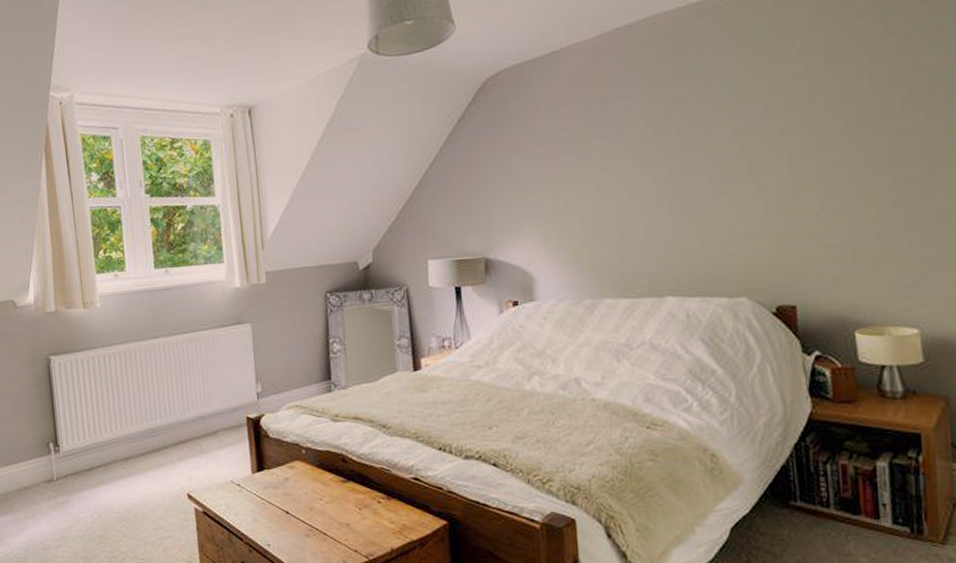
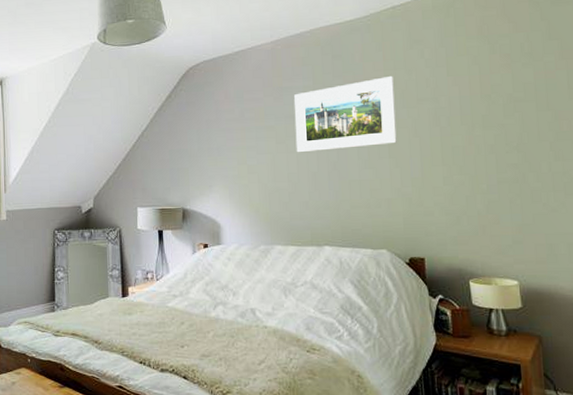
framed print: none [623,72,759,180] -> present [293,75,397,153]

